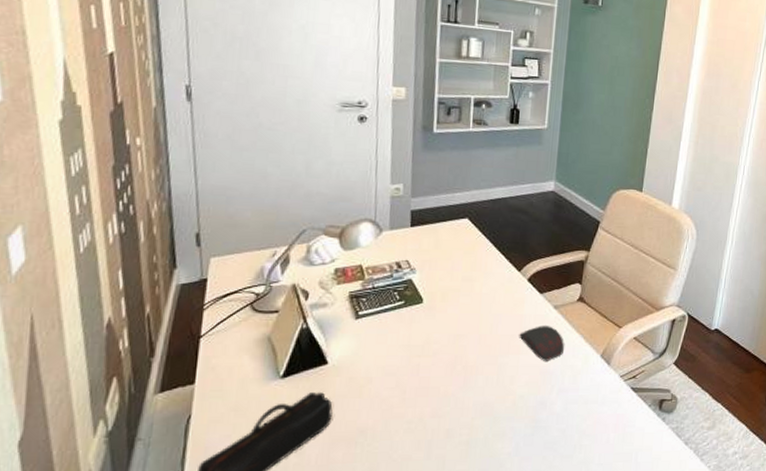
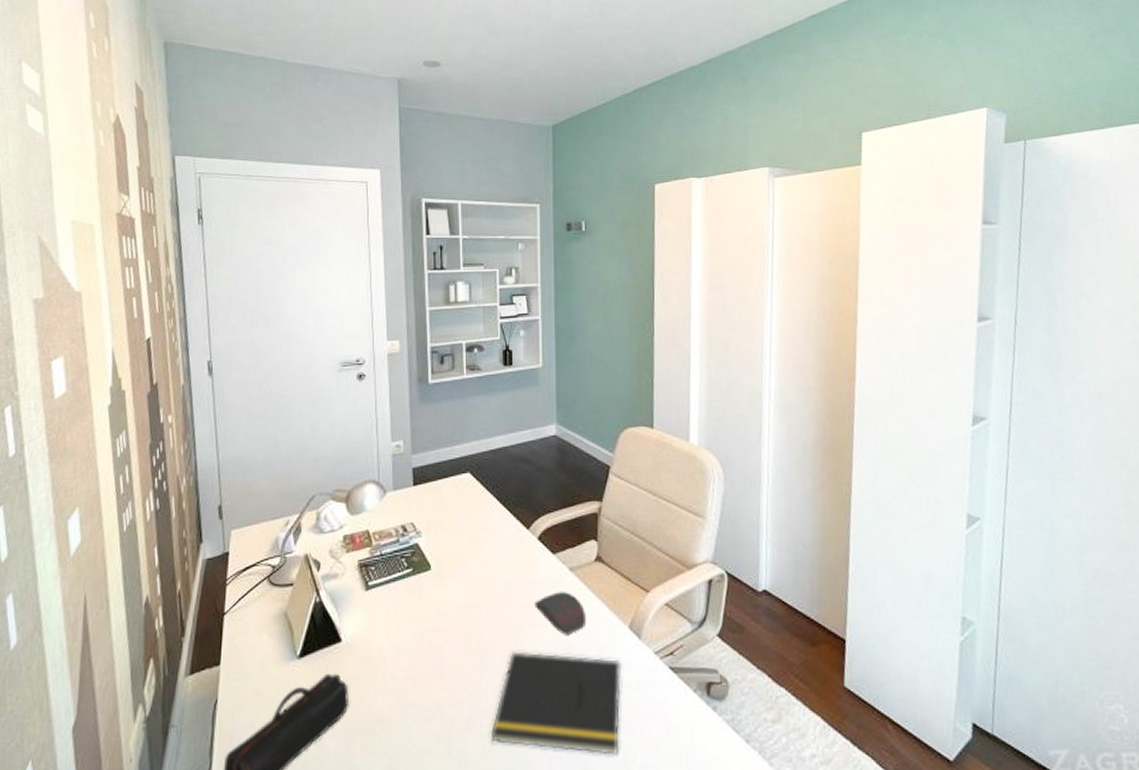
notepad: none [468,374,591,456] -> present [490,651,622,755]

